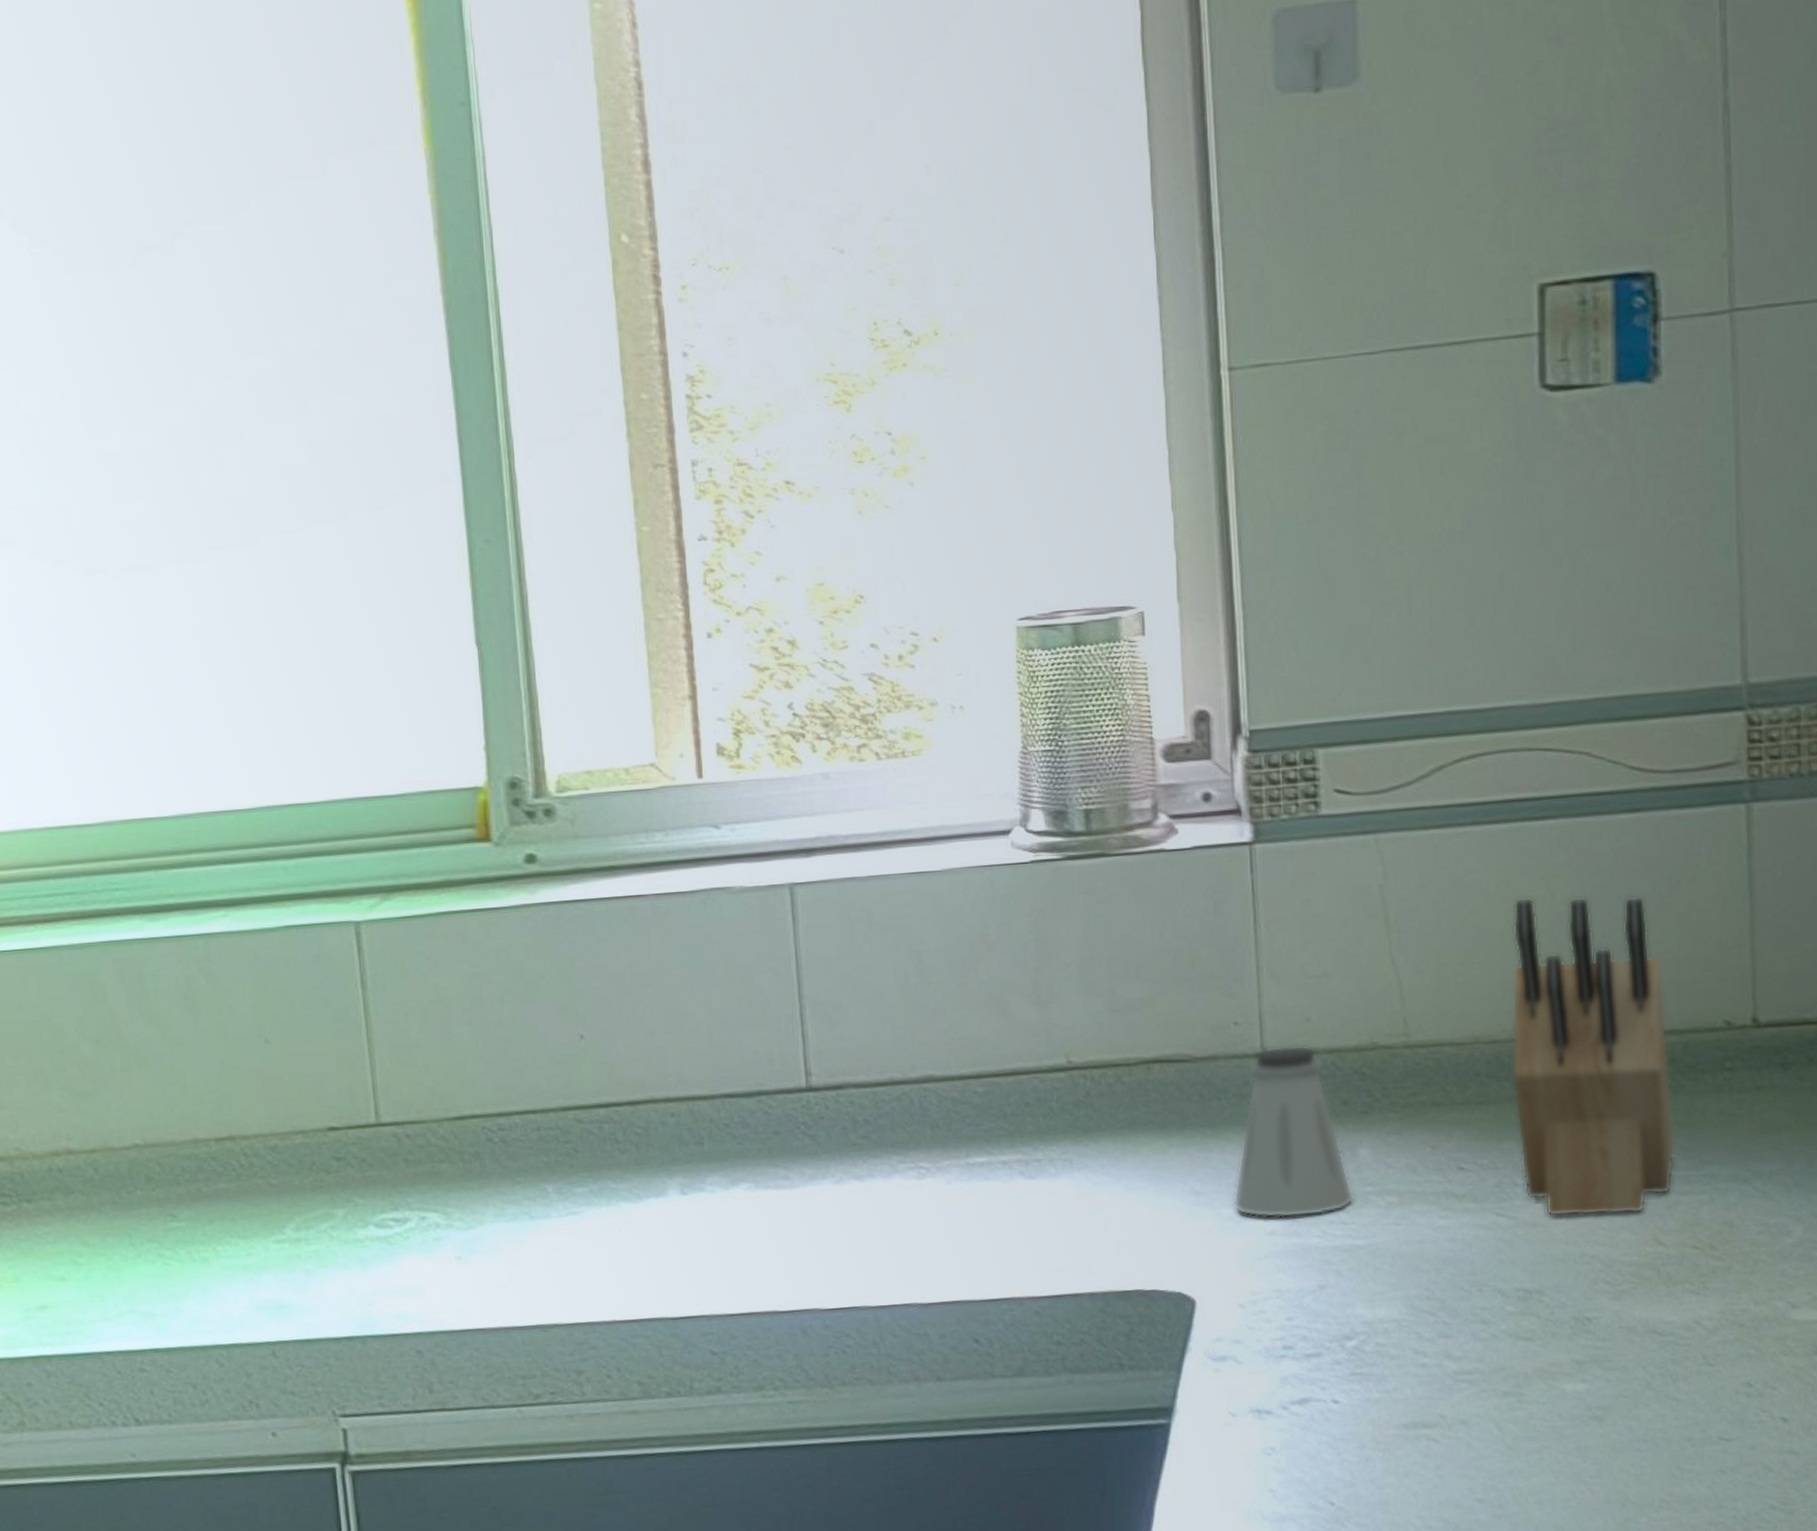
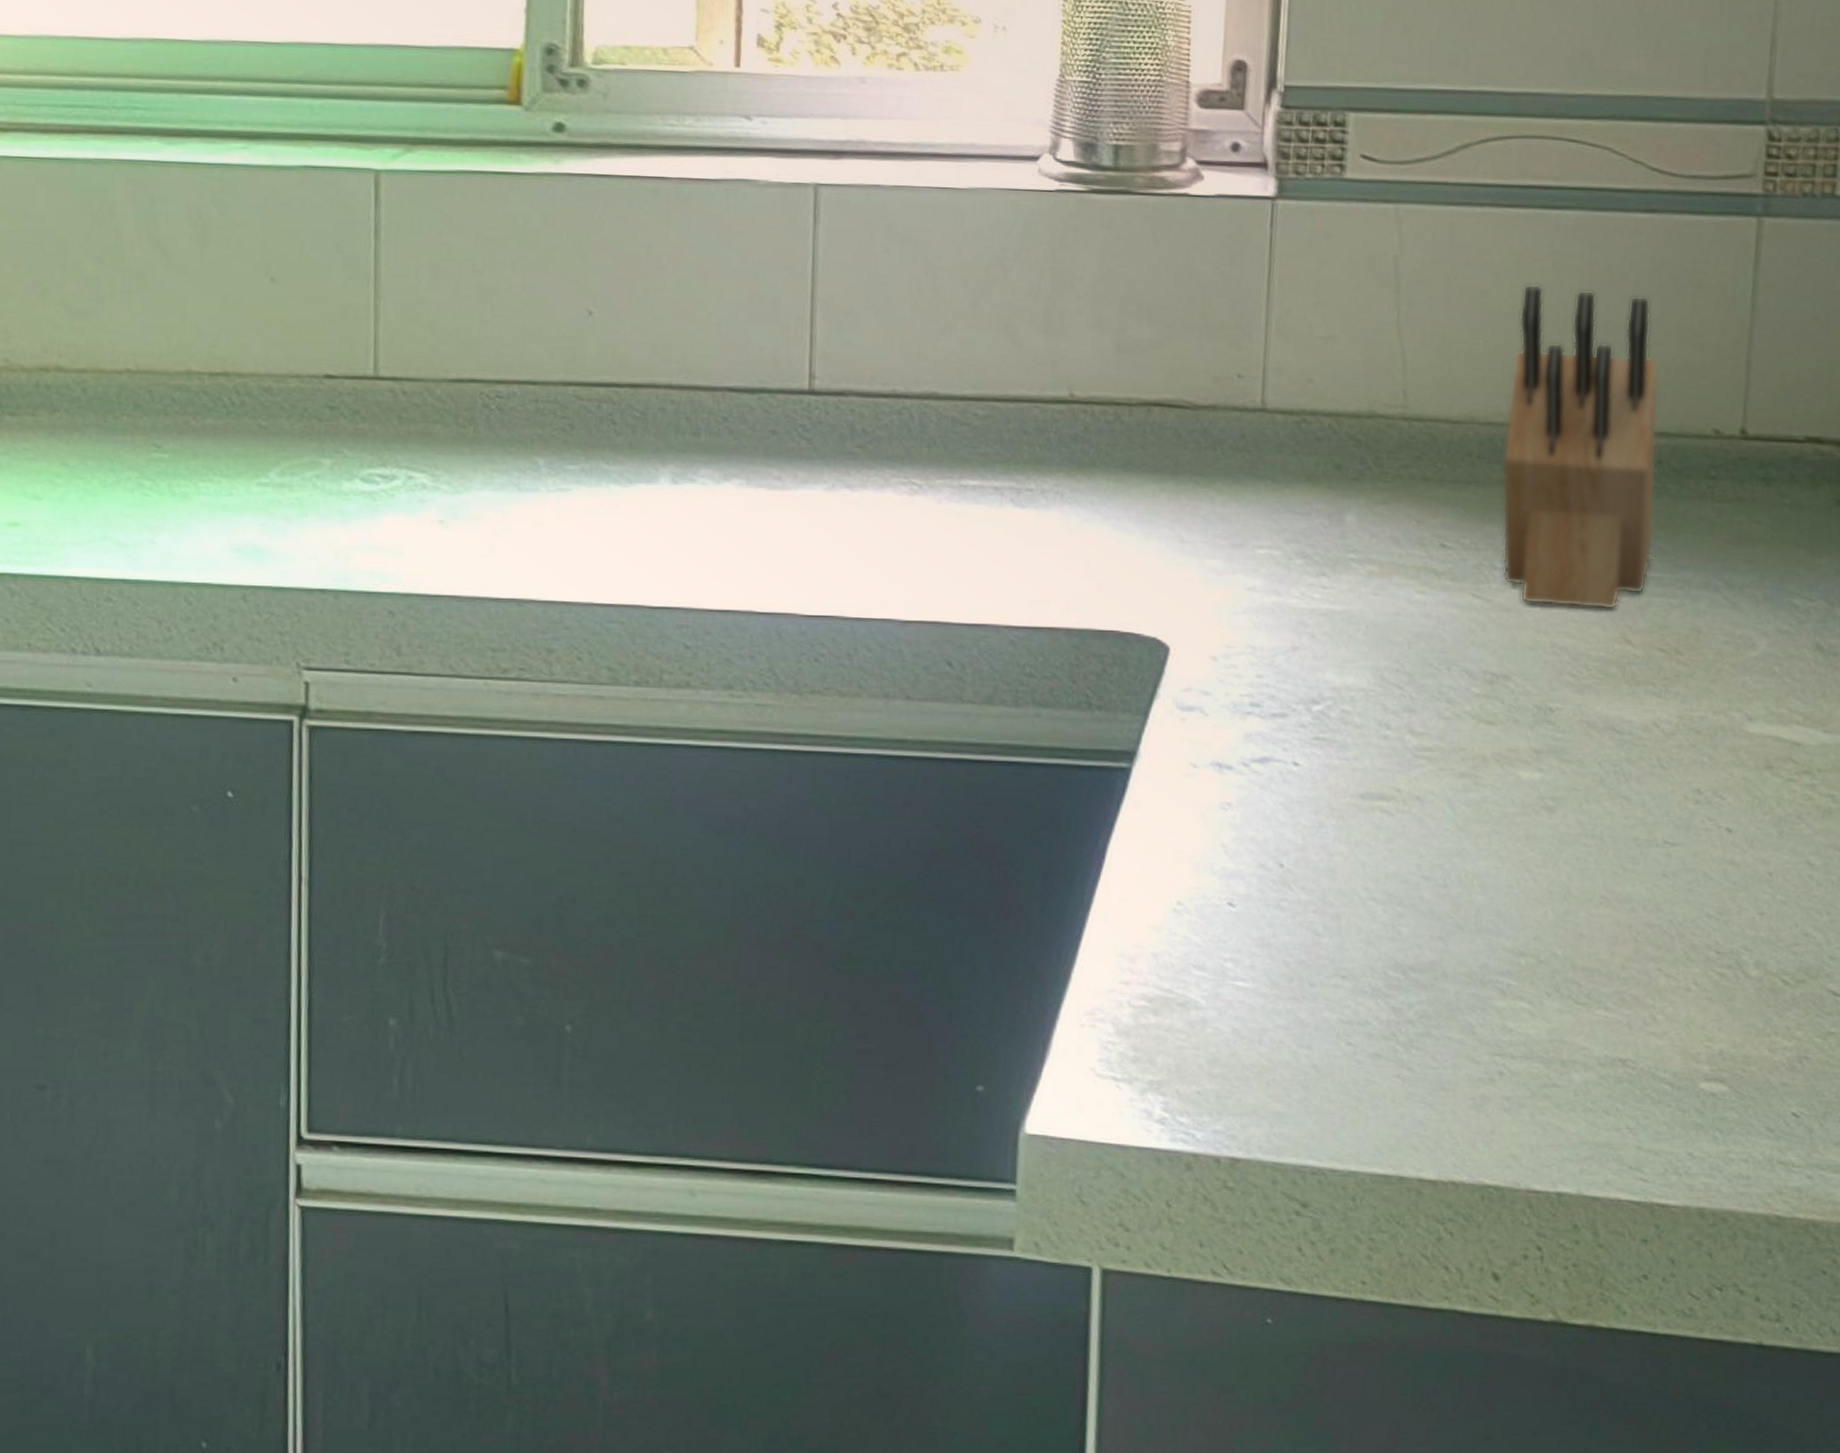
saltshaker: present [1232,1045,1354,1219] -> none [1216,403,1336,577]

